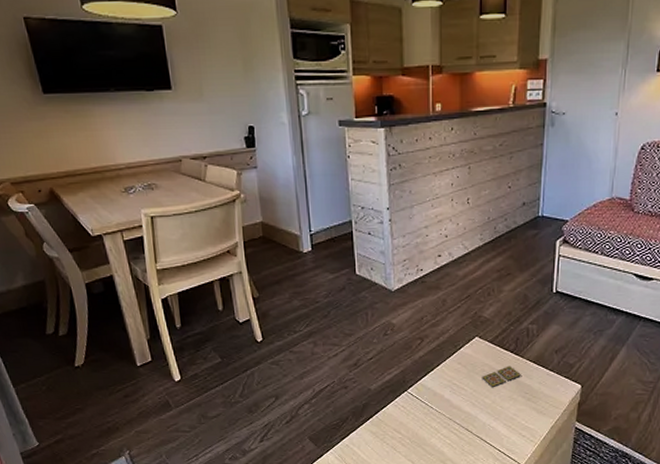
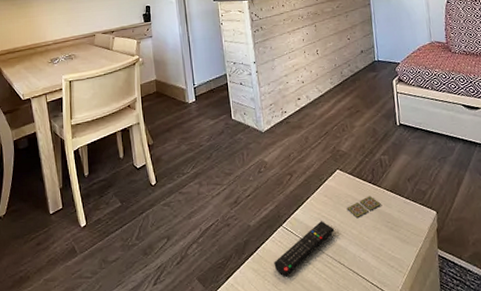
remote control: none [395,388,466,441] -> present [274,221,335,277]

